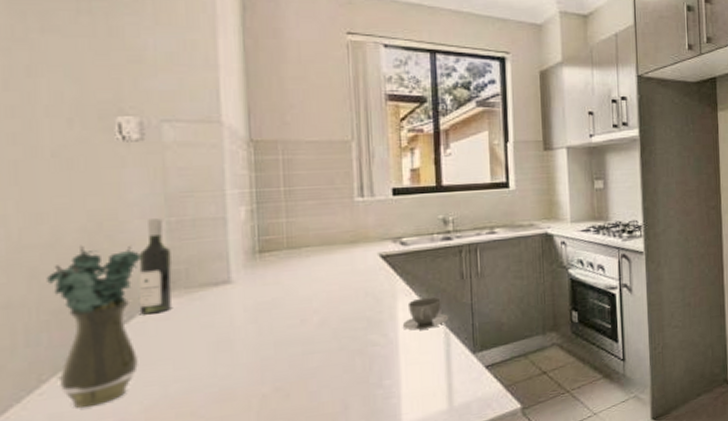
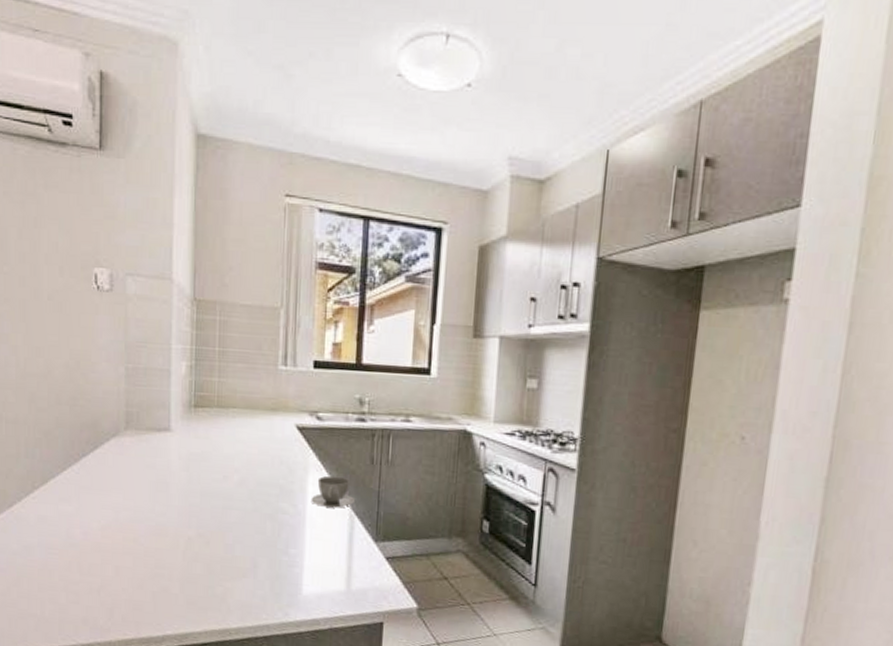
vase: present [46,245,142,408] -> none [41,378,106,516]
bottle: present [138,217,172,315] -> none [102,362,127,448]

